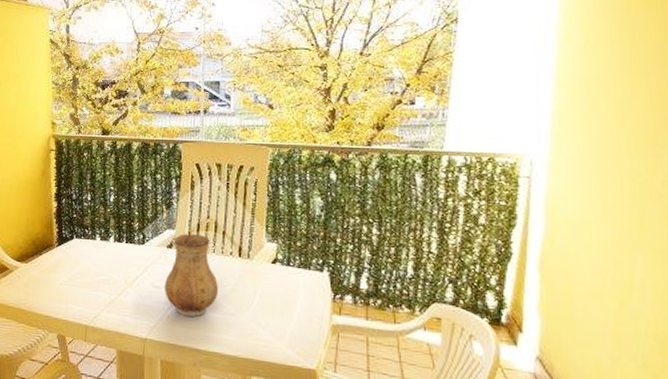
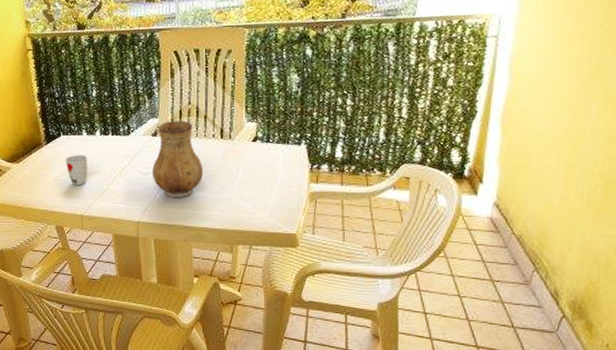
cup: none [75,260,99,294] -> present [66,155,88,186]

